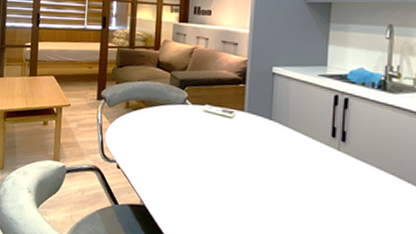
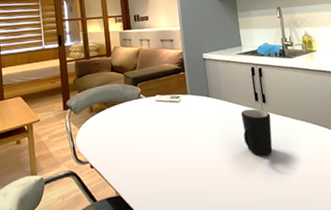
mug: none [307,144,349,204] -> present [240,109,273,155]

